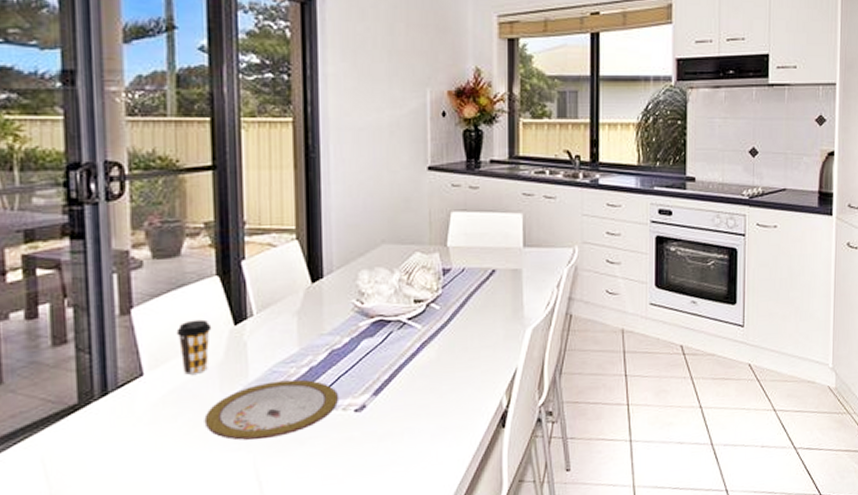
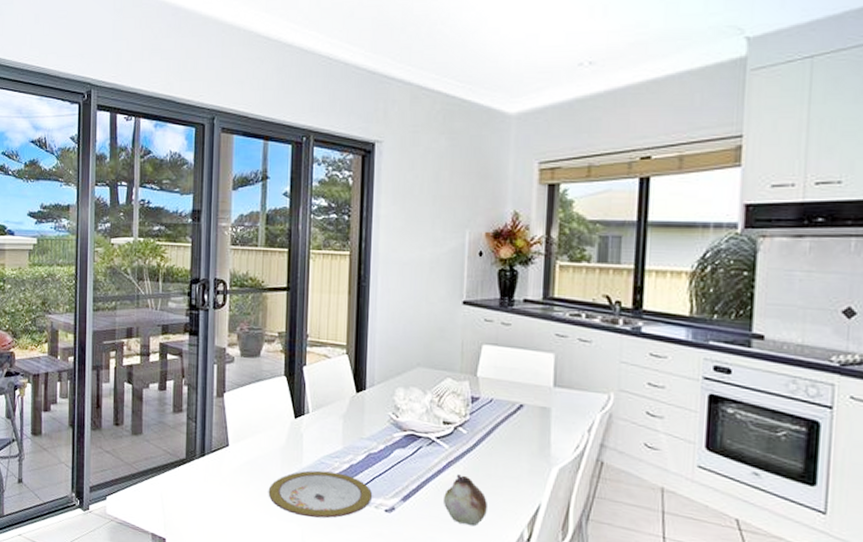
coffee cup: present [176,319,212,375] -> none [253,409,279,453]
fruit: none [418,353,465,406] -> present [442,474,487,527]

